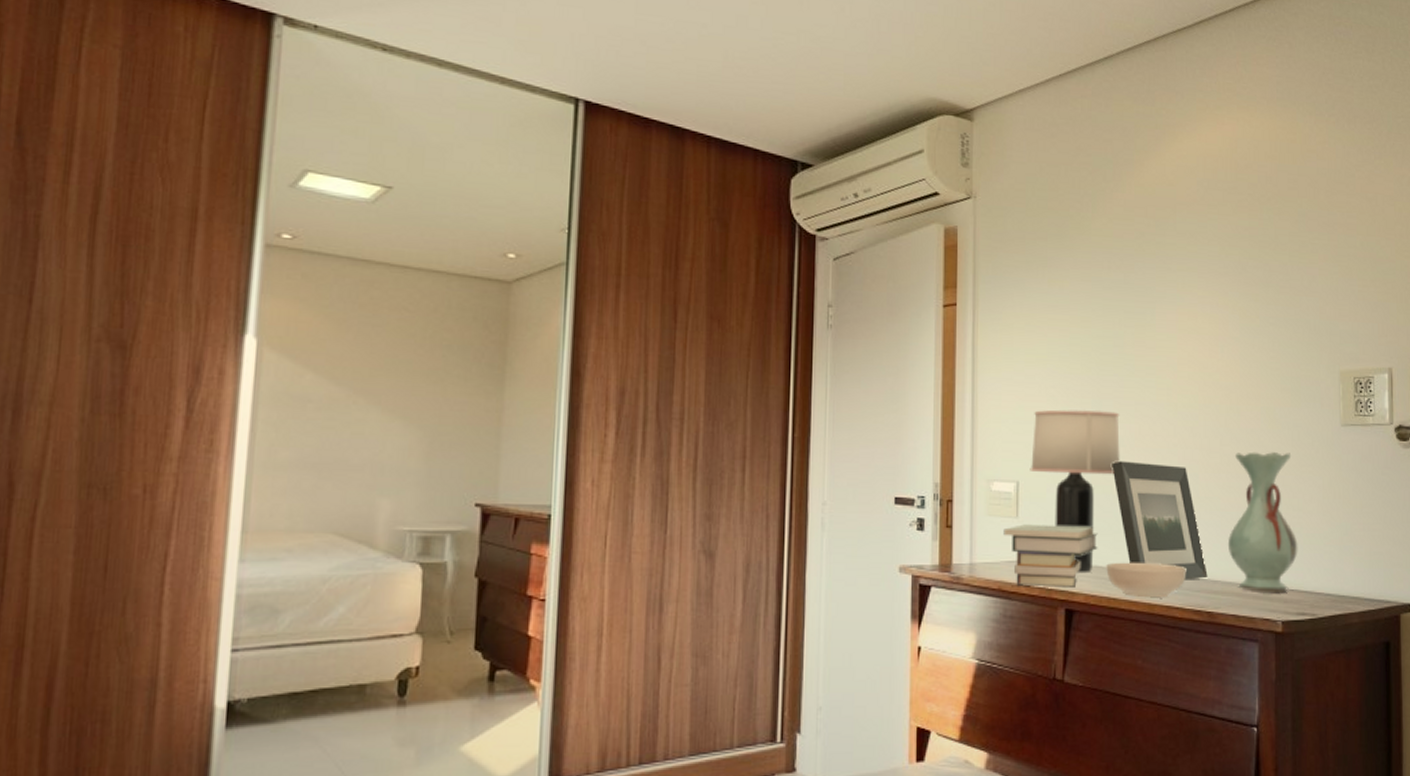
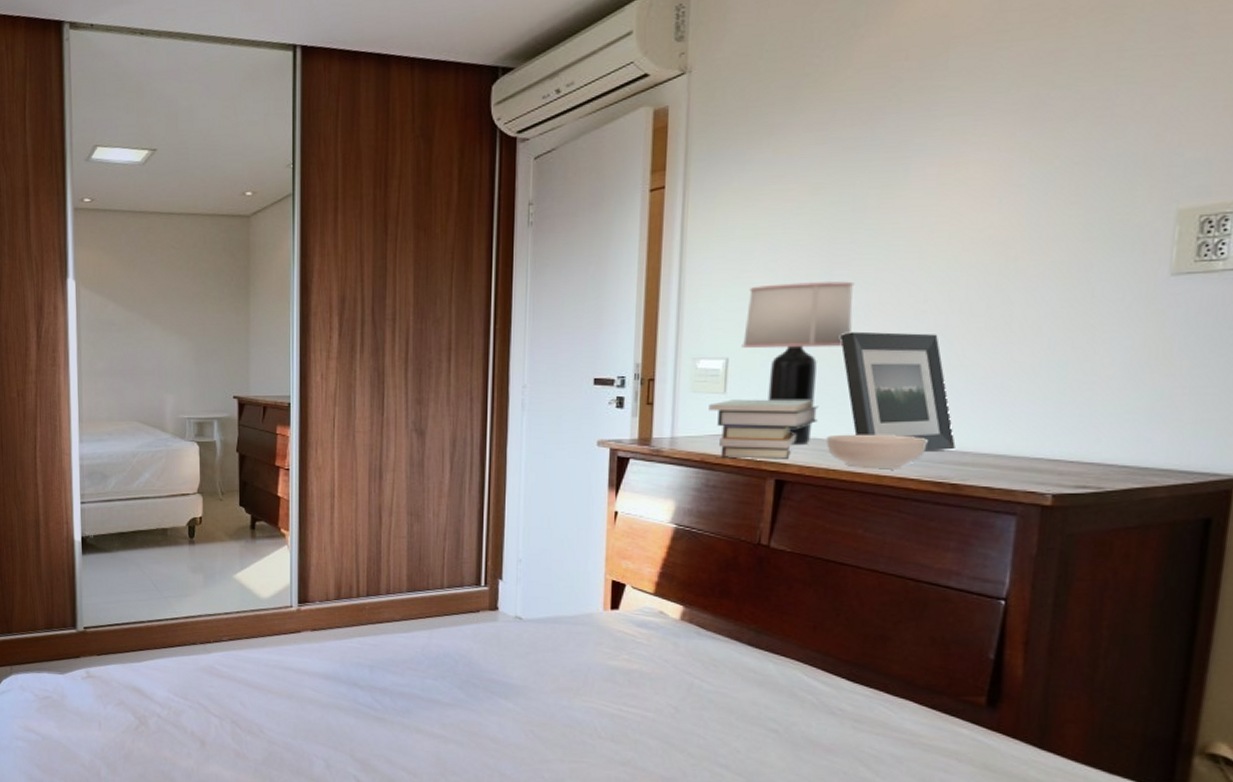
decorative vase: present [1227,452,1298,592] -> none [985,311,1089,464]

